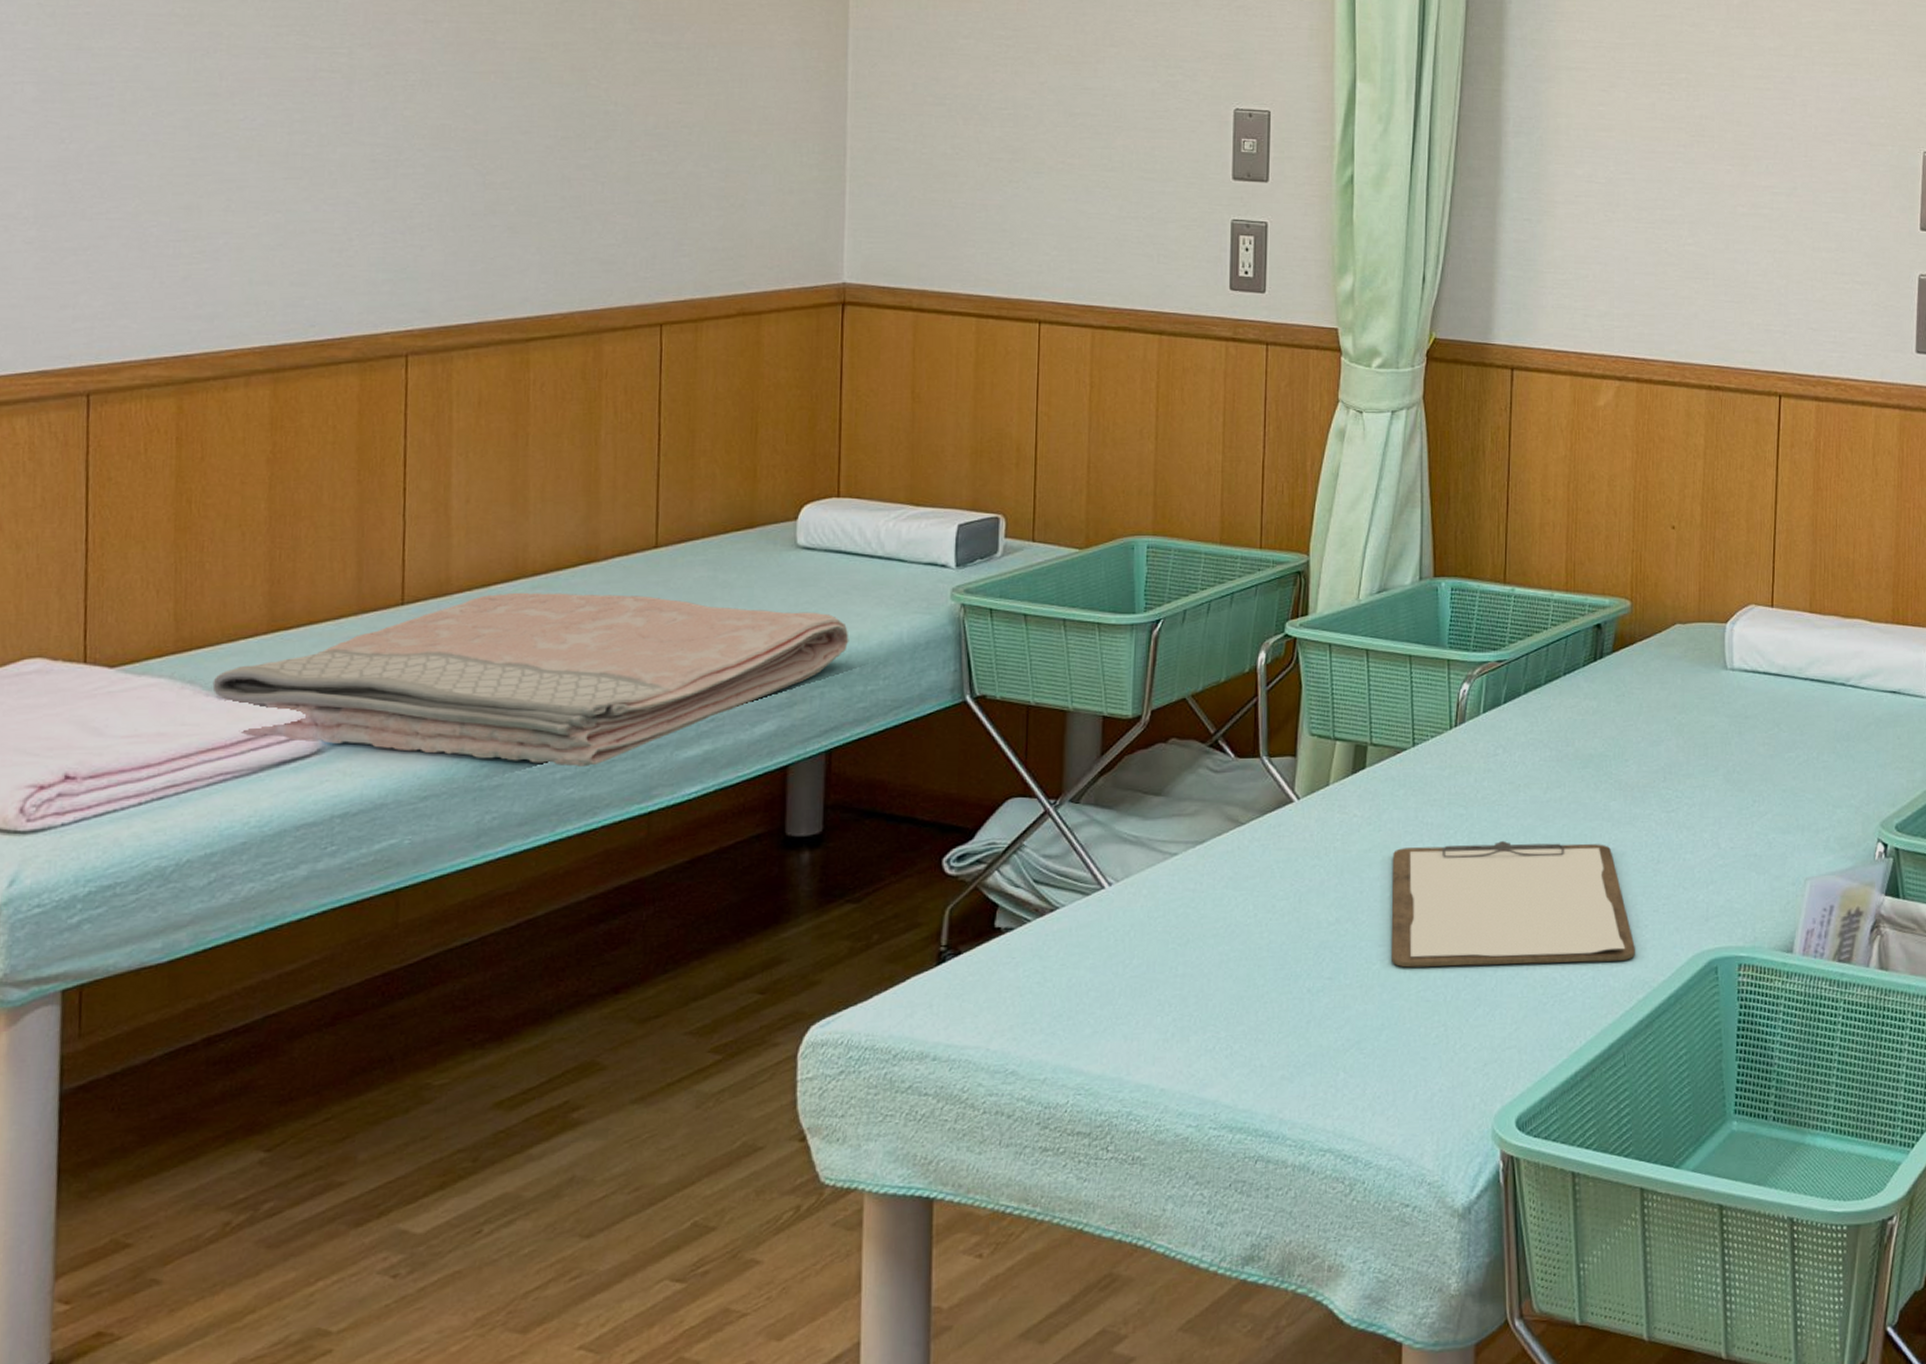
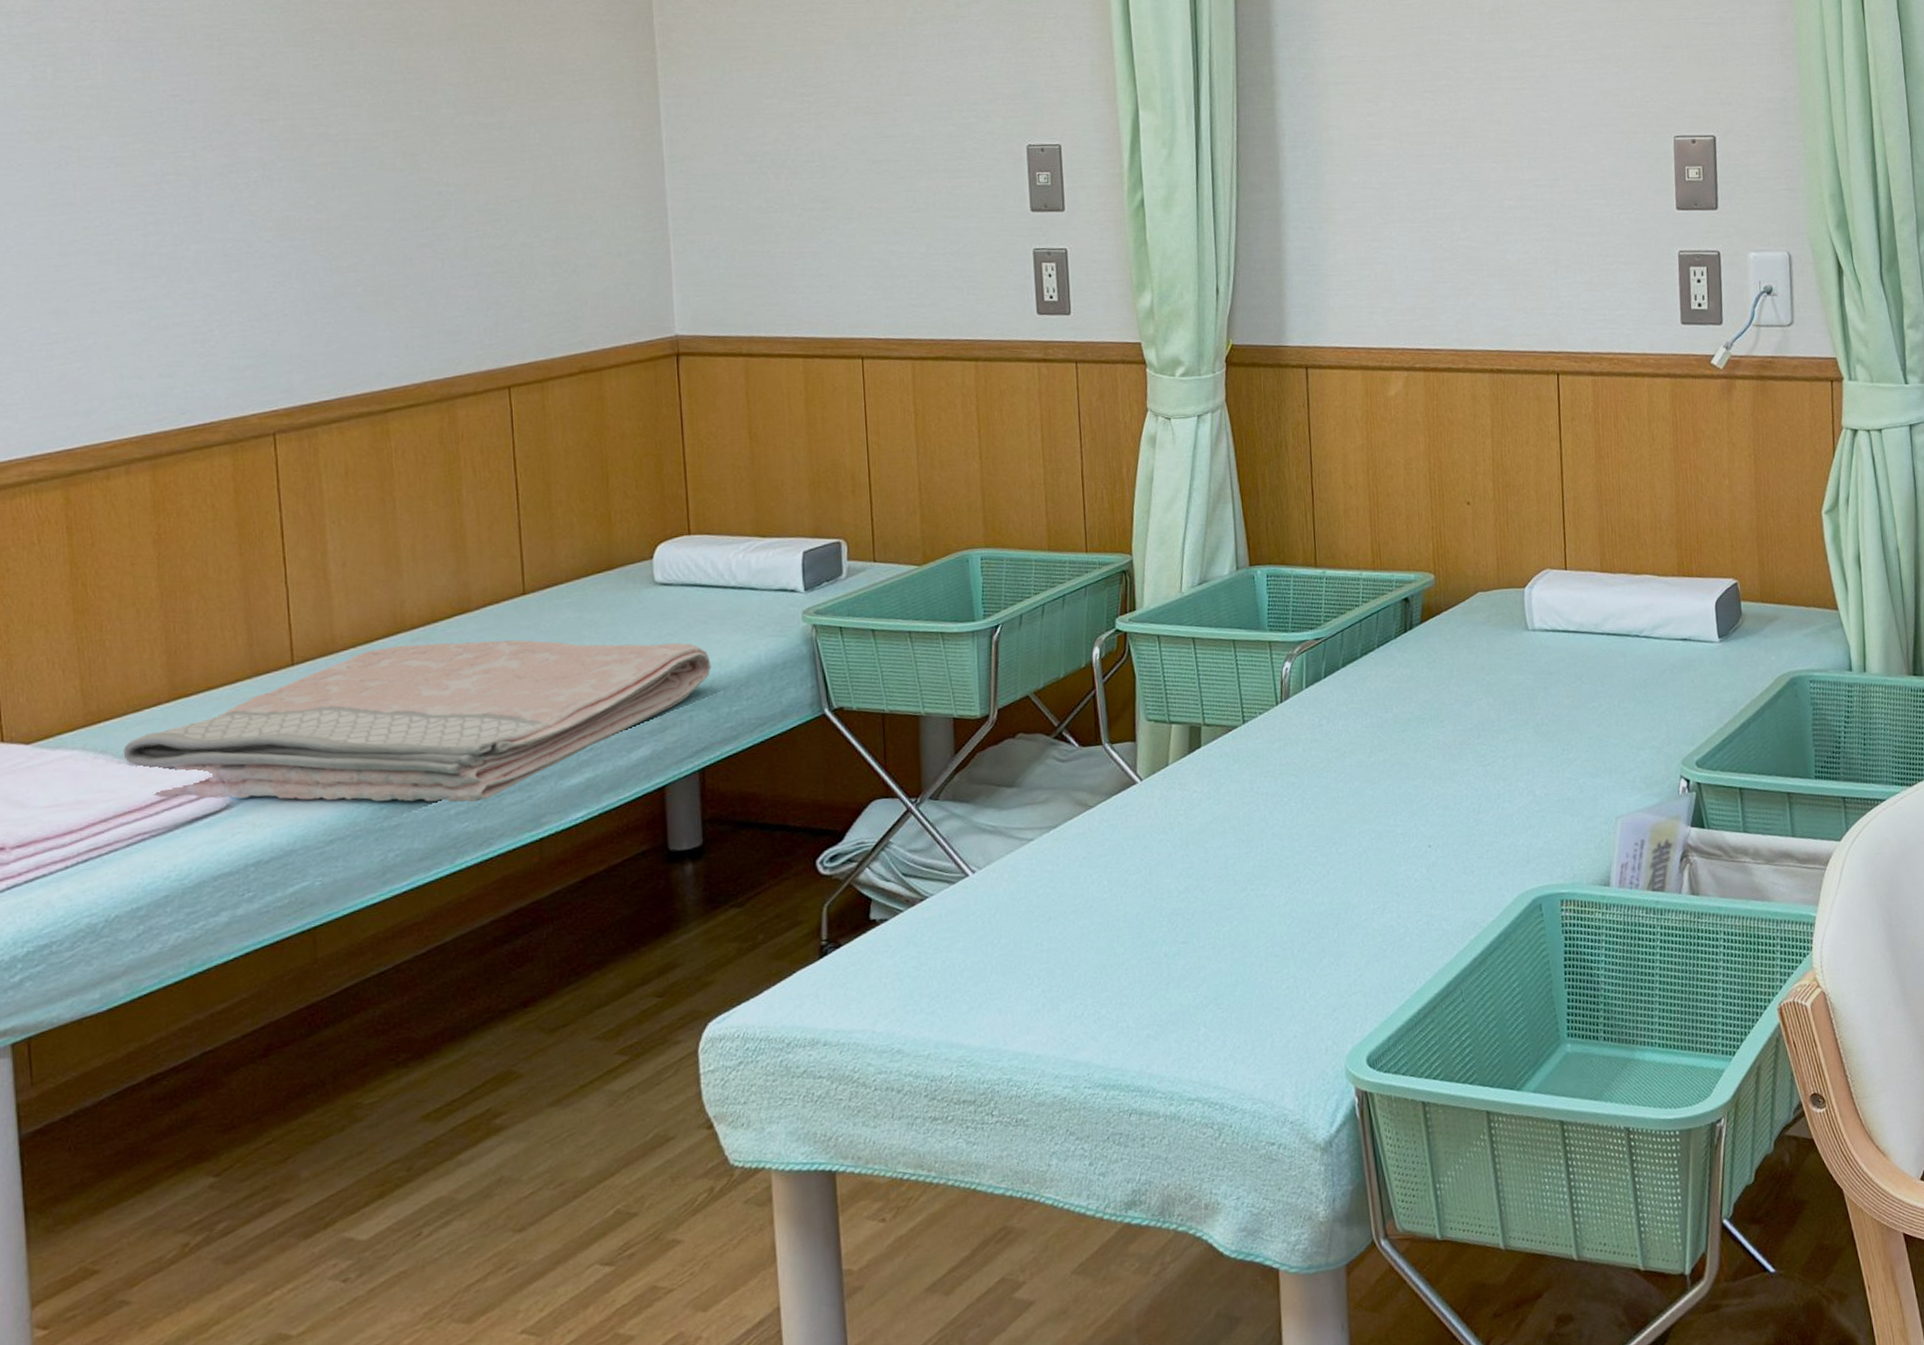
clipboard: present [1392,841,1635,968] -> none [1233,800,1464,927]

